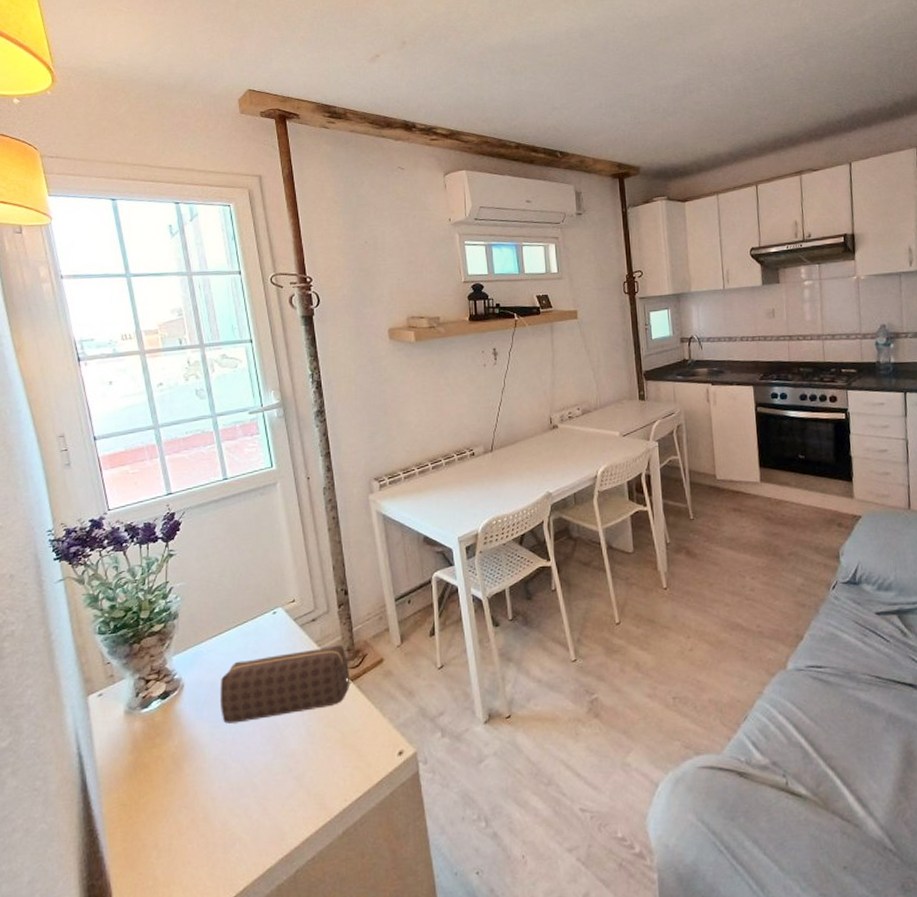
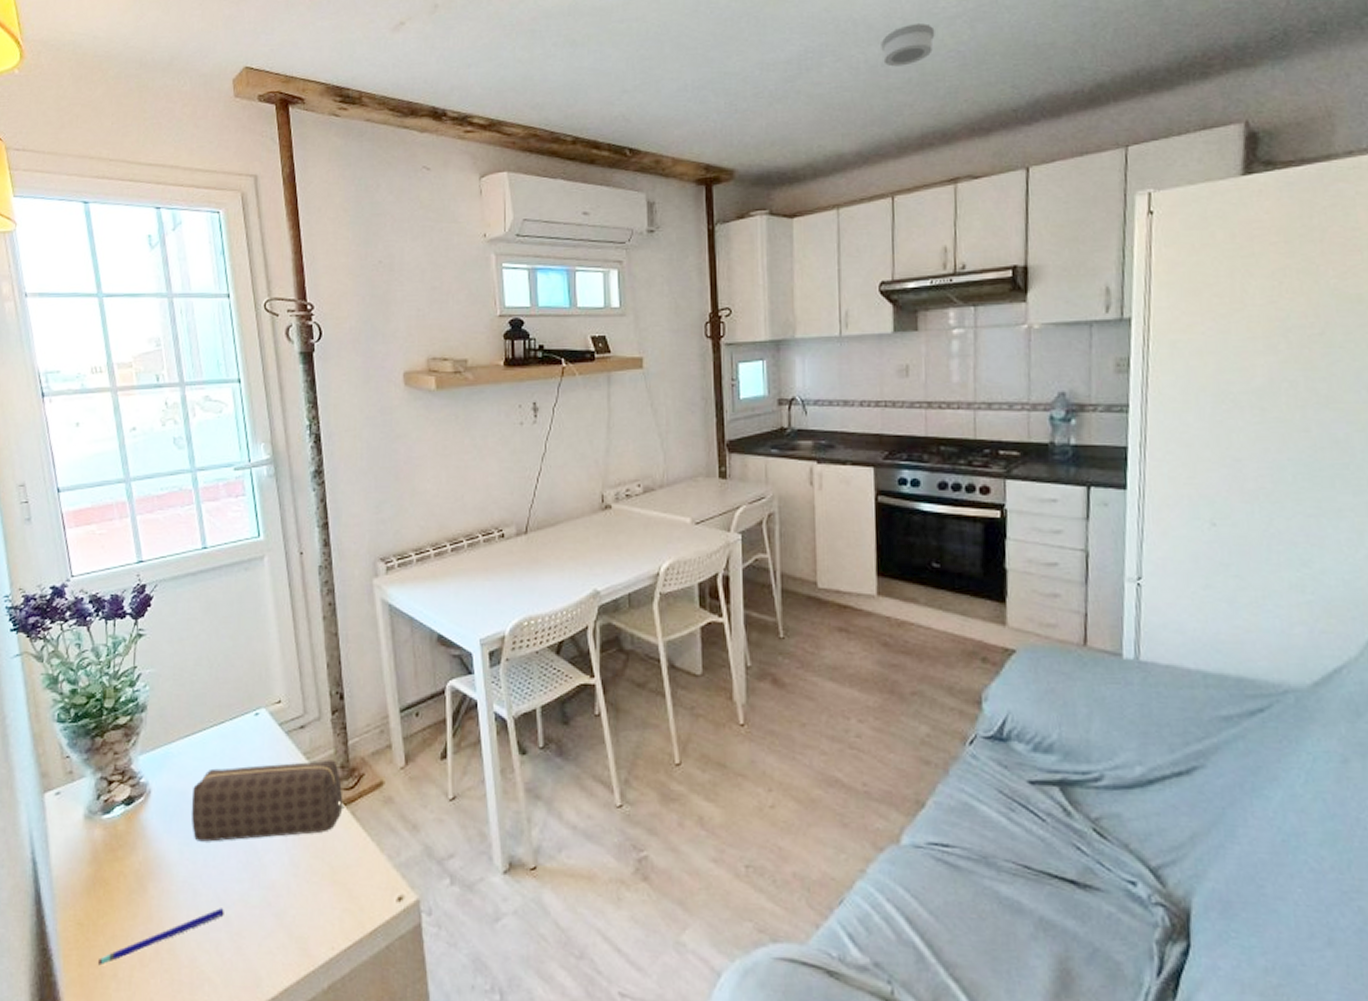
pen: none [140,777,251,839] -> present [97,908,224,966]
smoke detector: none [742,58,781,90] -> present [881,22,935,67]

